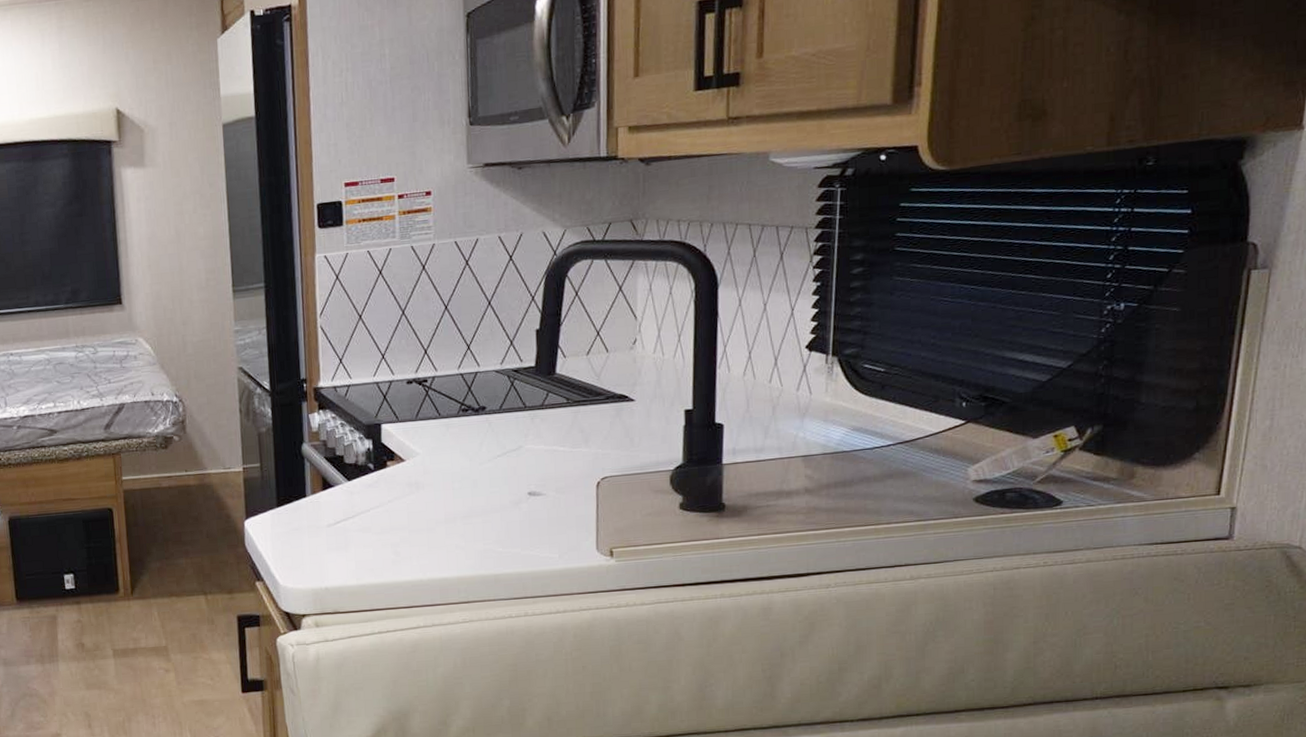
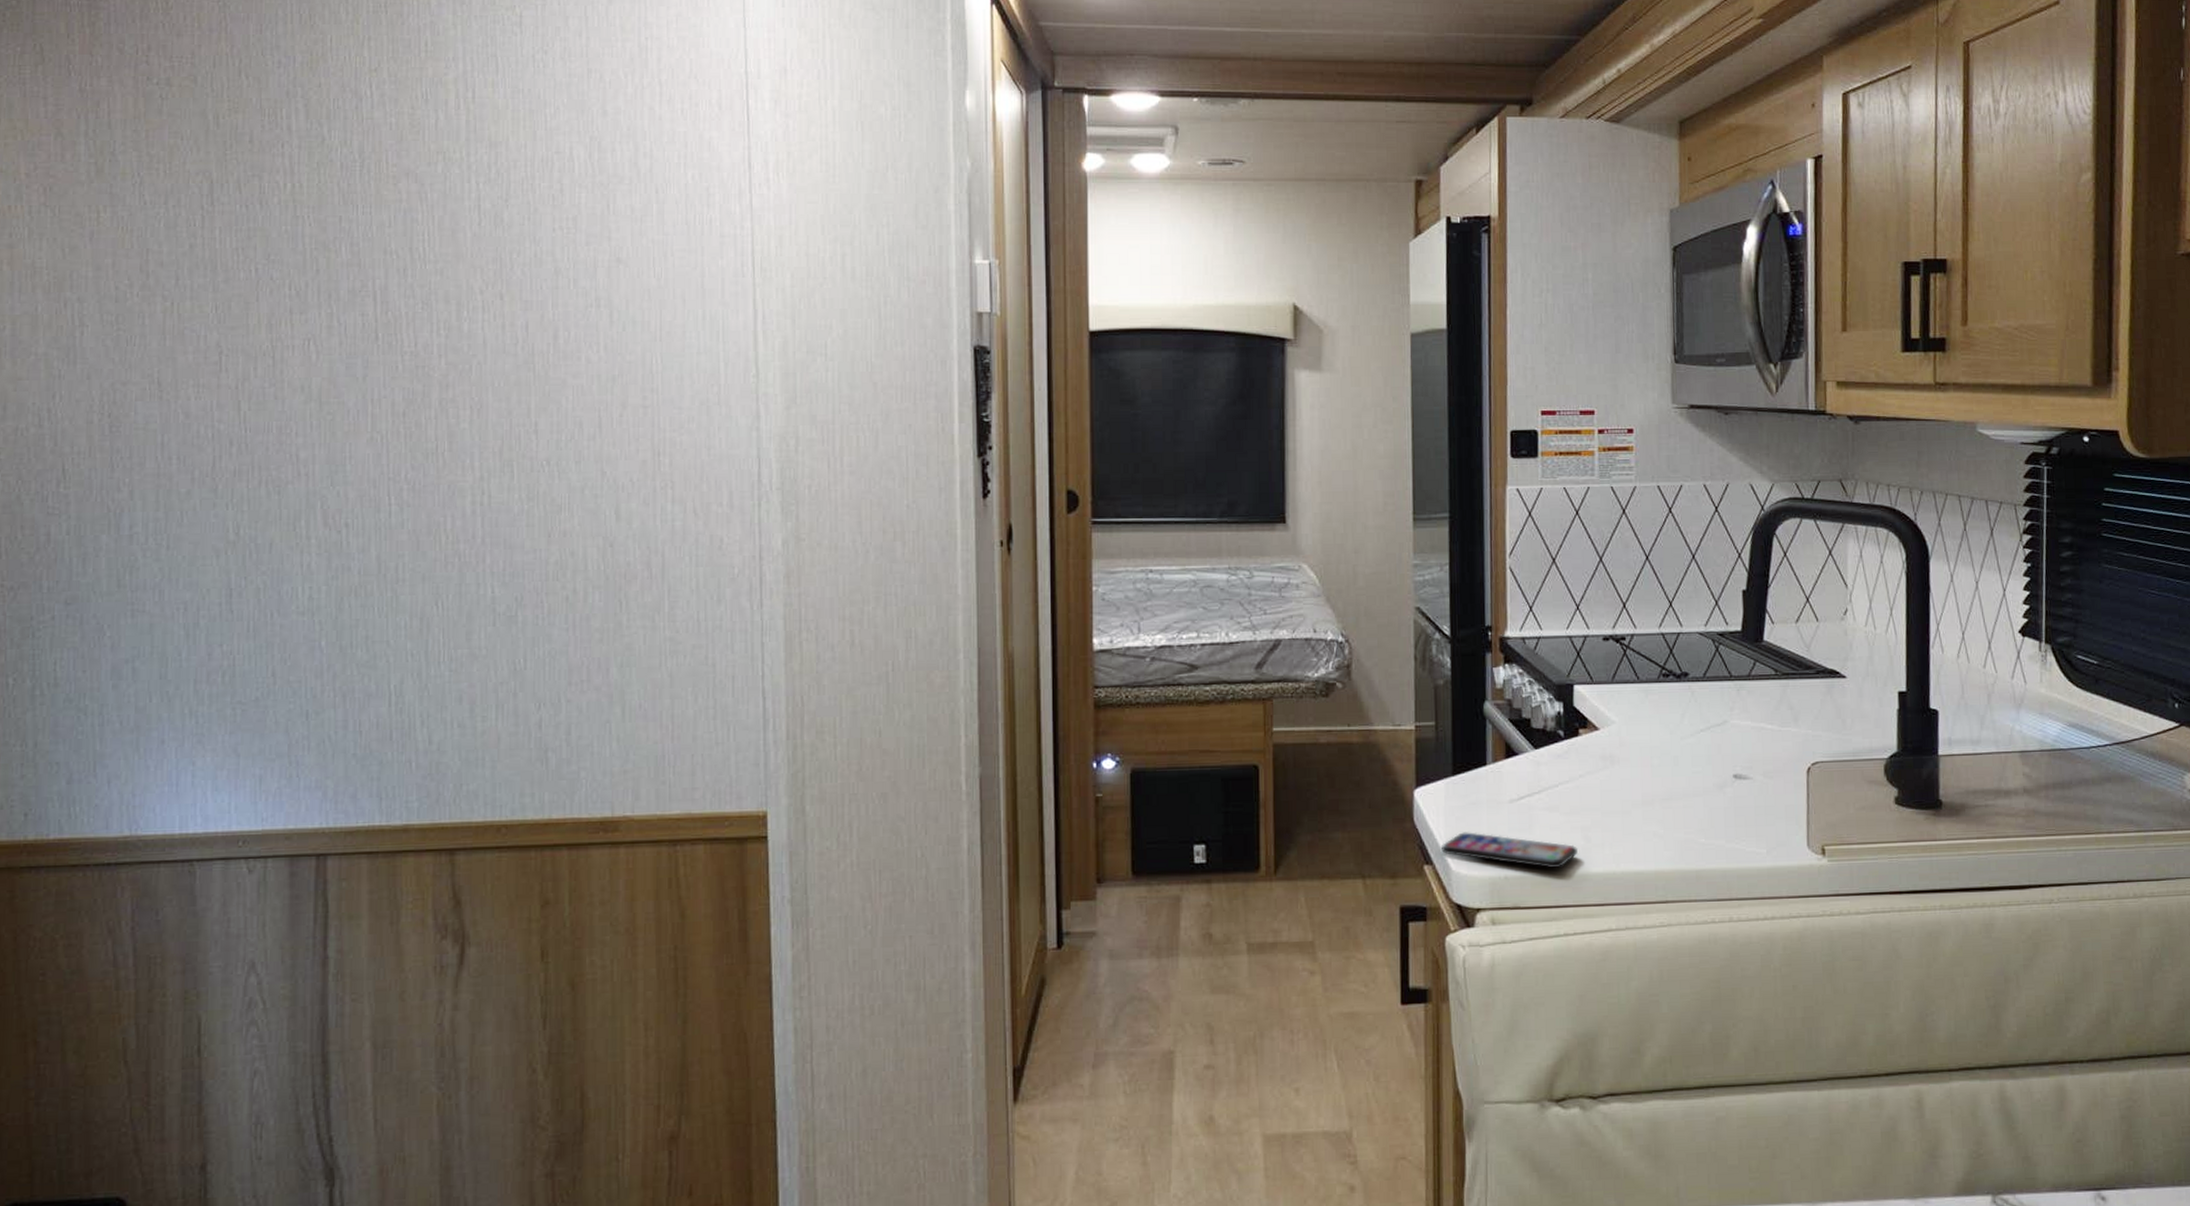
smartphone: none [269,553,388,580] -> present [1440,832,1578,869]

